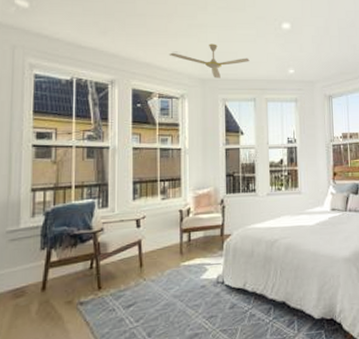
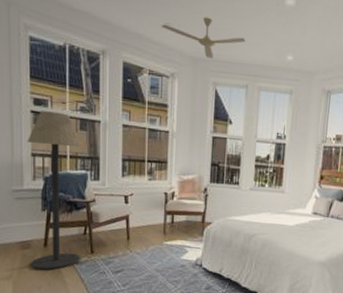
floor lamp: none [23,143,88,320] -> present [27,111,81,270]

